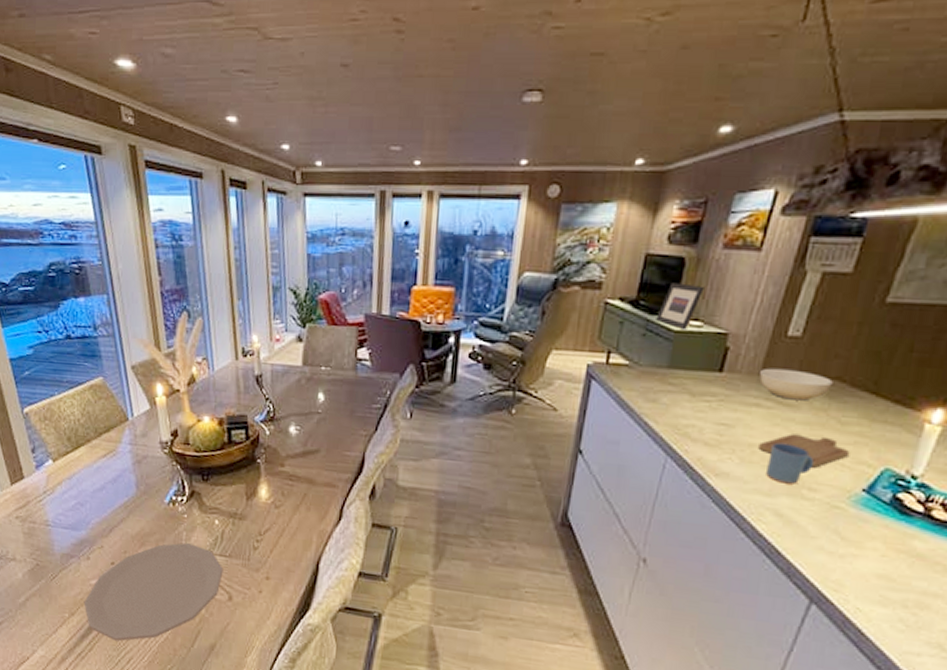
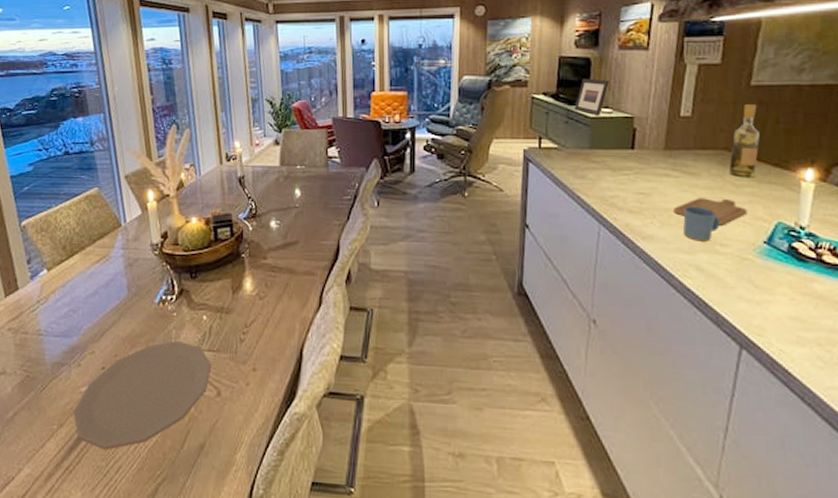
bowl: present [758,368,833,401] -> none [663,143,723,169]
bottle: none [835,326,889,414] -> present [728,105,761,177]

